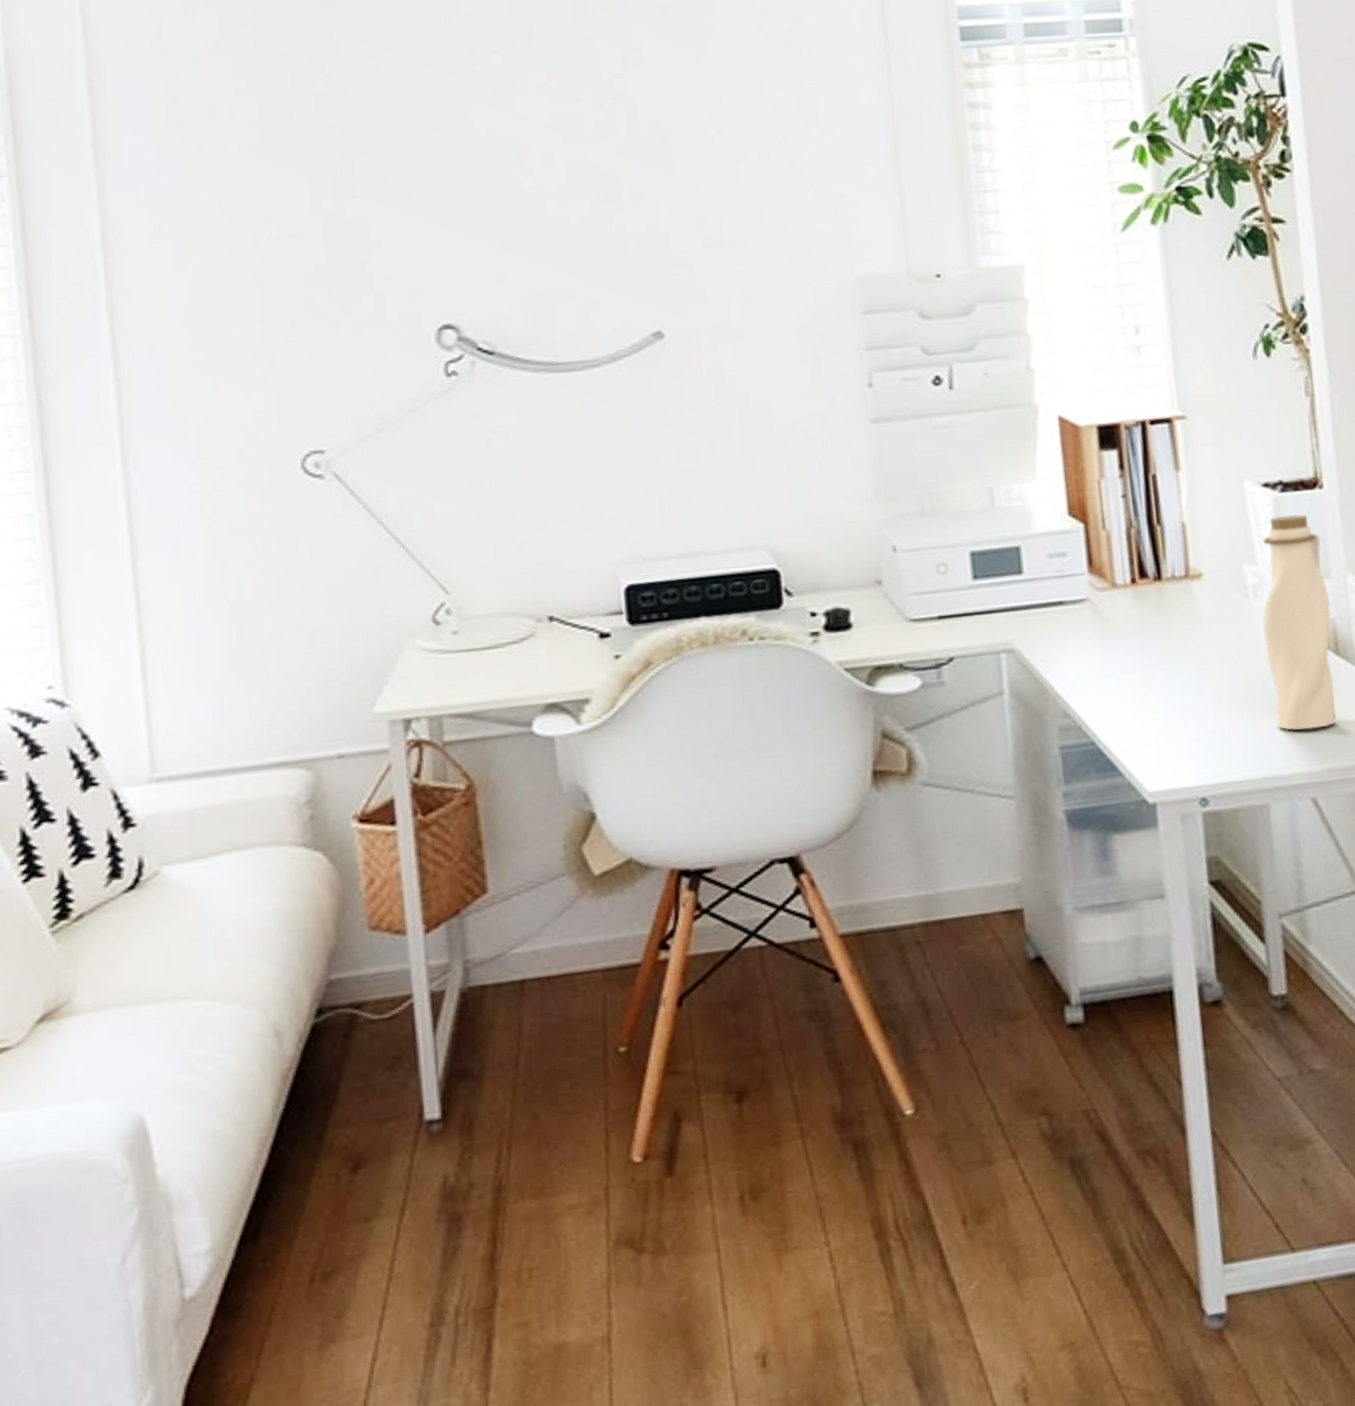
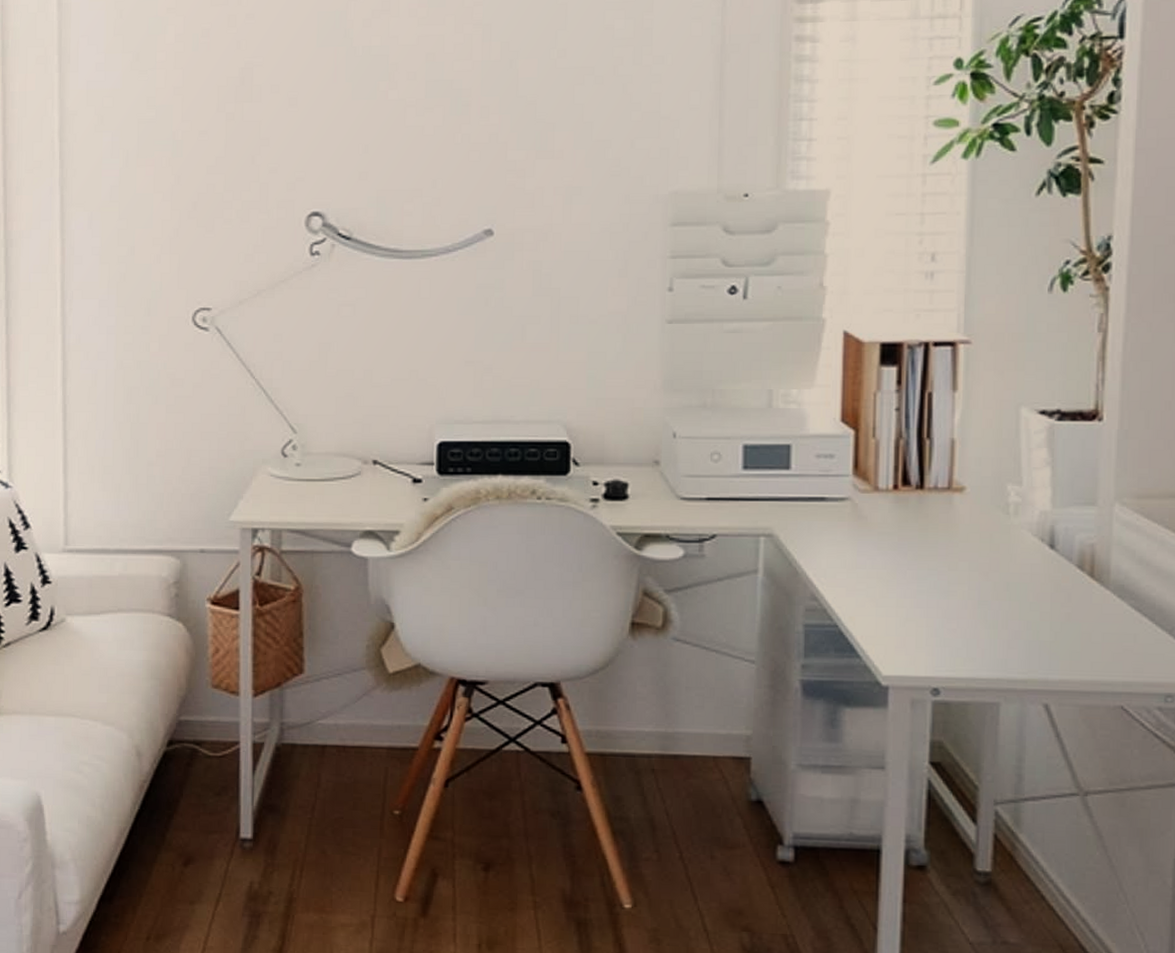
water bottle: present [1262,514,1337,731] -> none [1018,442,1092,642]

